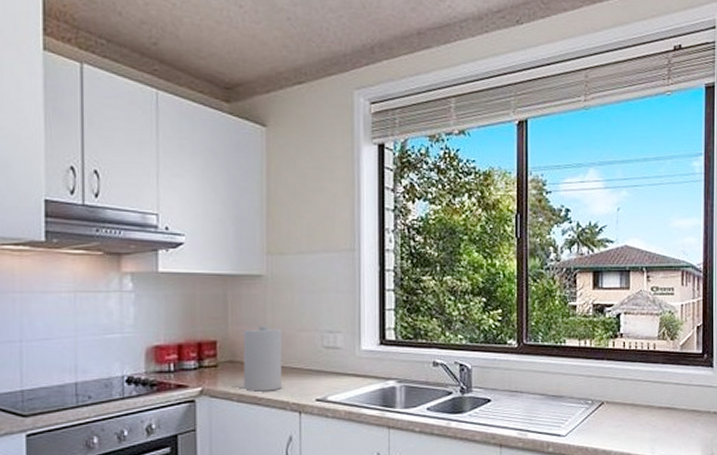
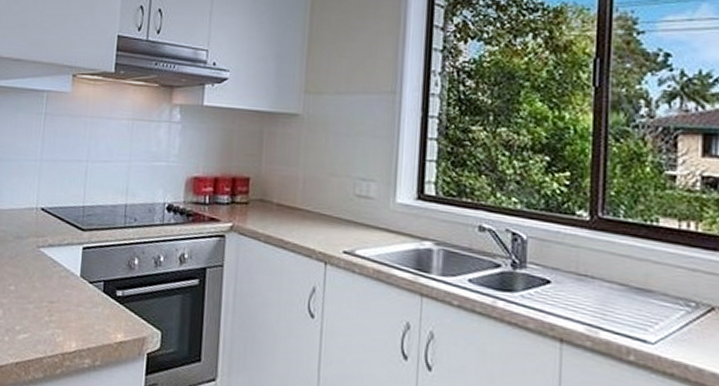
paper towel holder: present [243,326,283,392] -> none [271,166,314,237]

